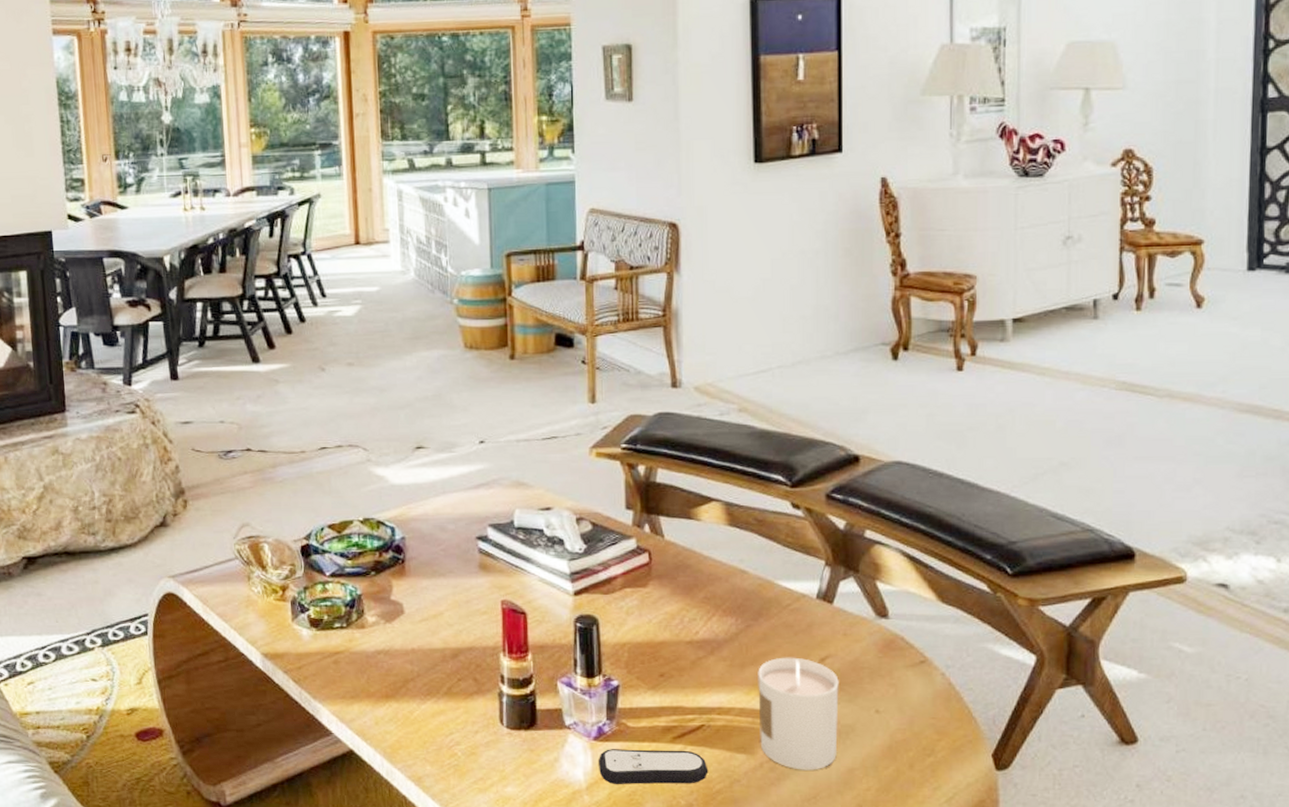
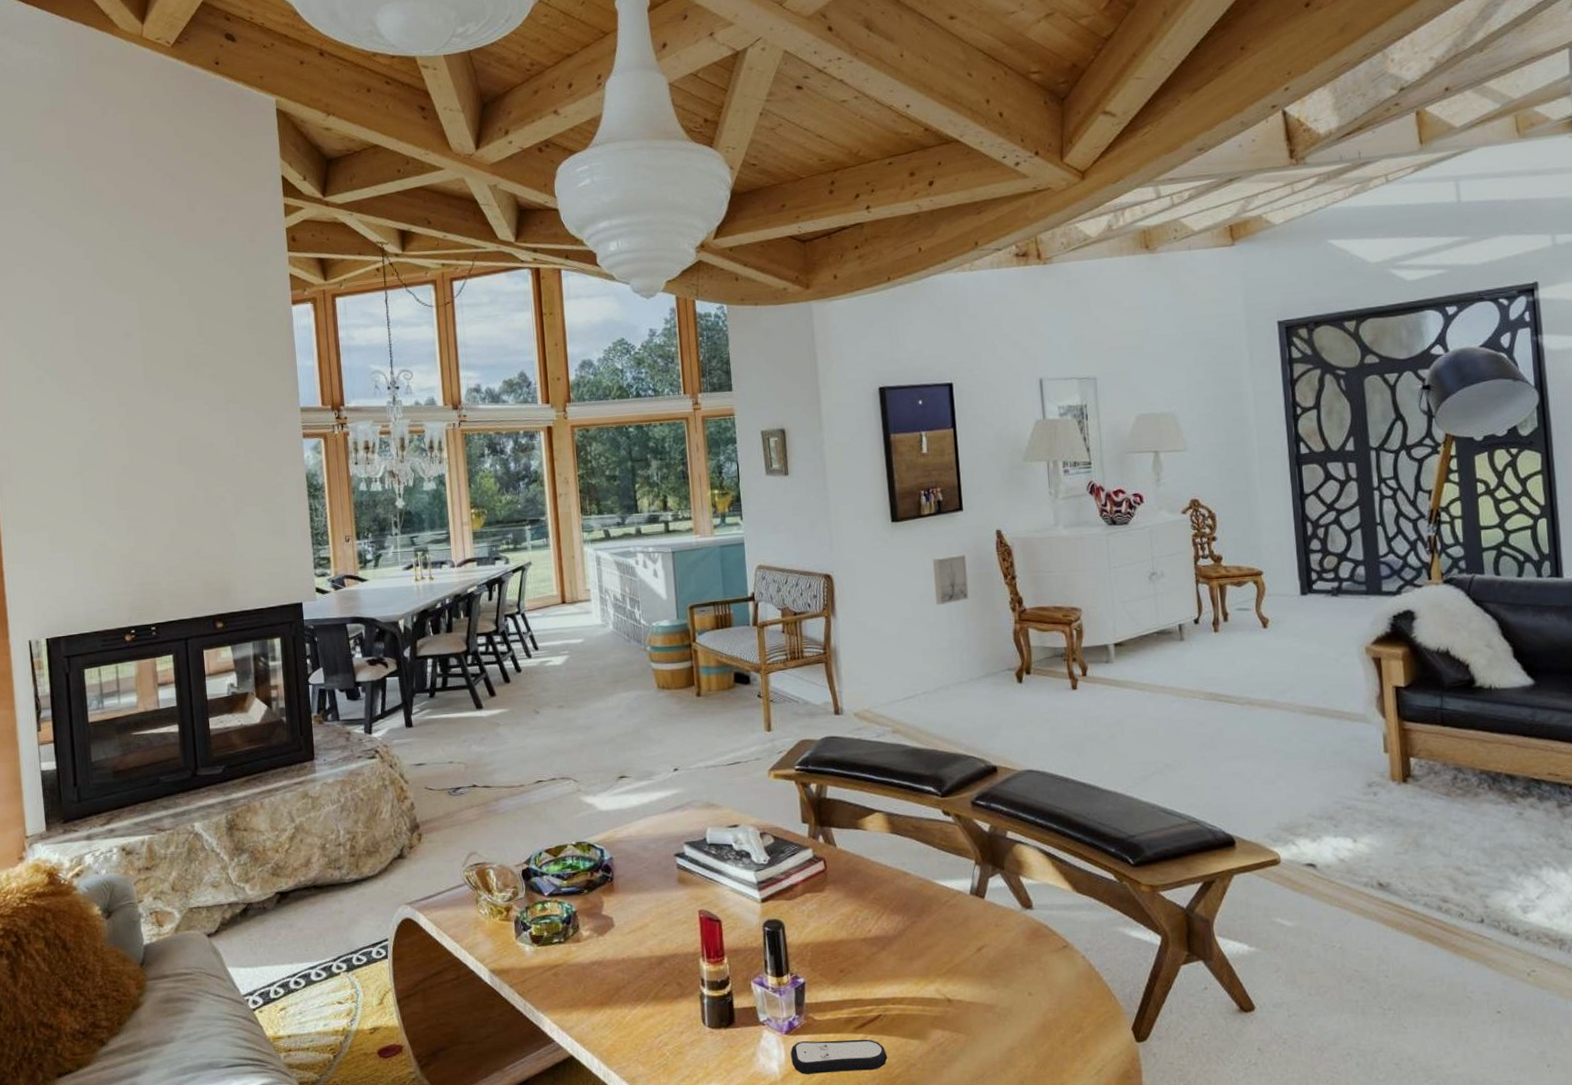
candle: present [758,657,839,770] -> none [924,948,999,1052]
wall art: none [800,205,841,264] -> present [933,554,969,605]

